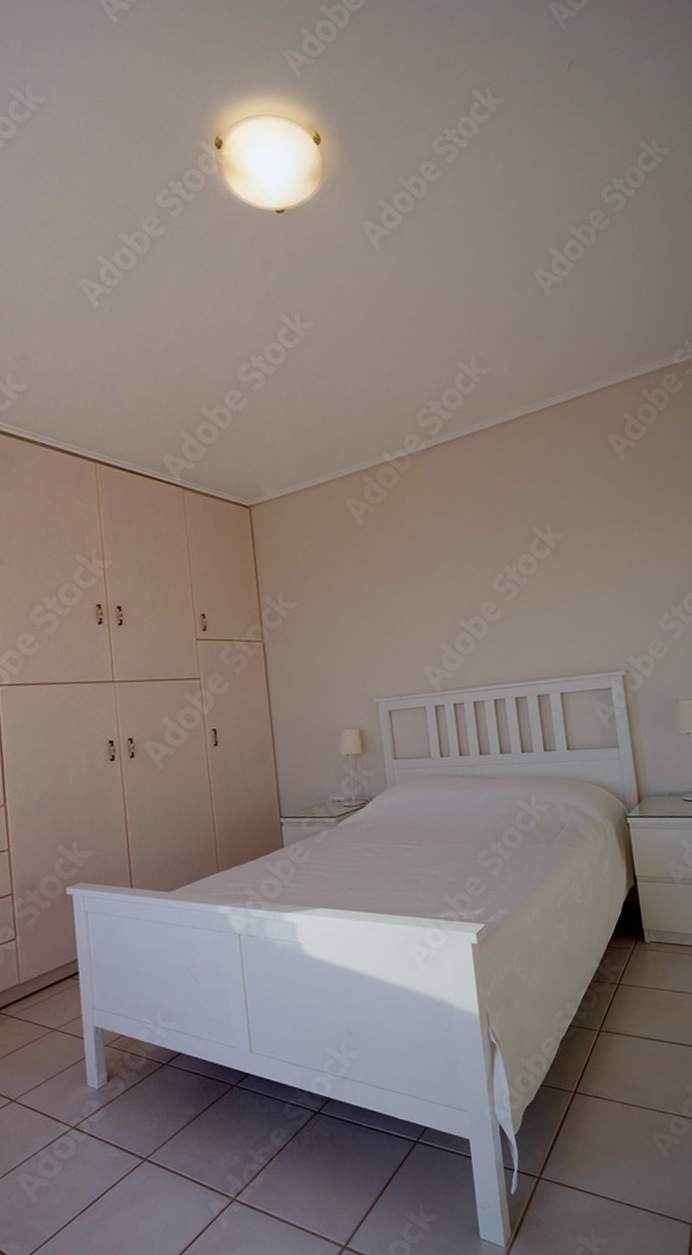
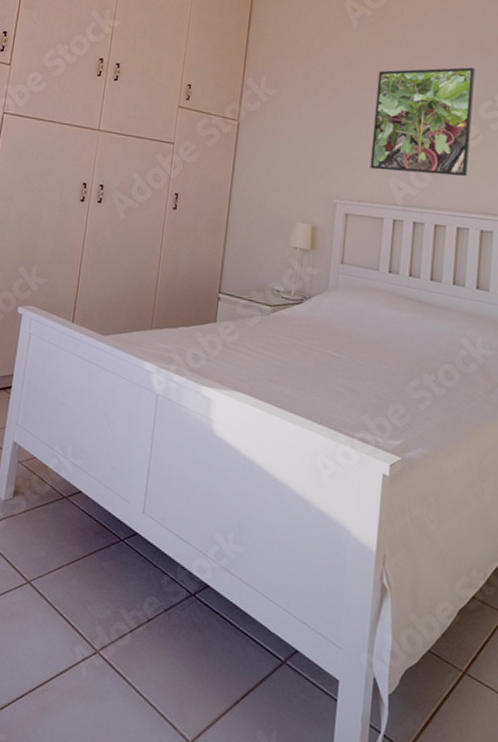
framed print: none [393,545,494,662] -> present [370,67,476,177]

